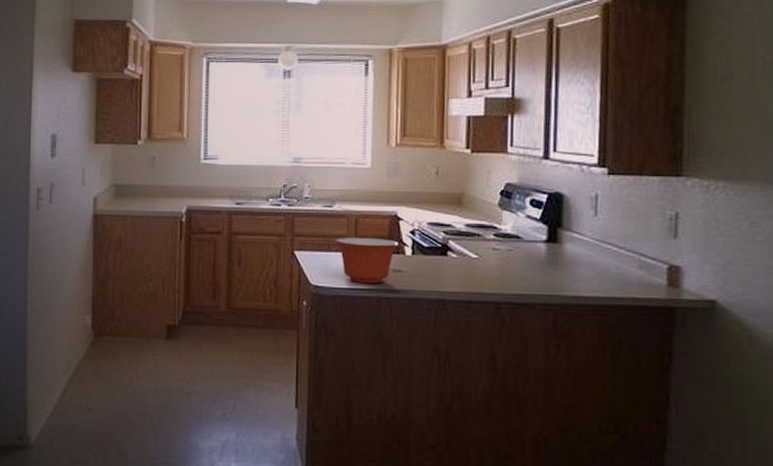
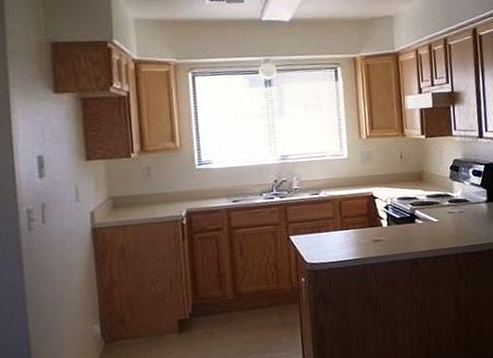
mixing bowl: present [335,238,399,283] -> none [324,216,377,255]

